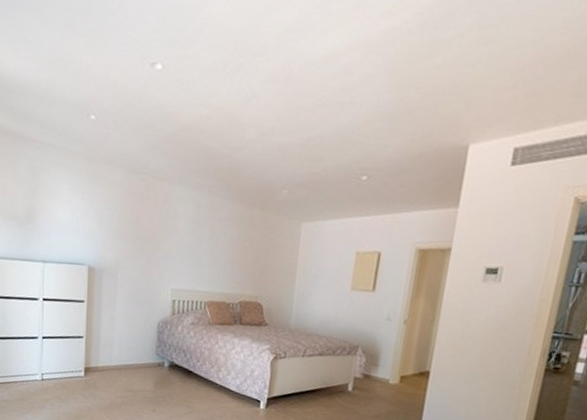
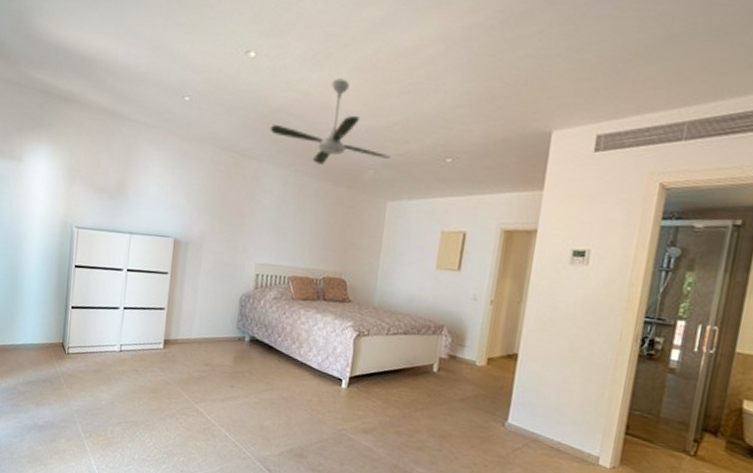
ceiling fan: none [180,92,305,186] -> present [270,78,390,165]

